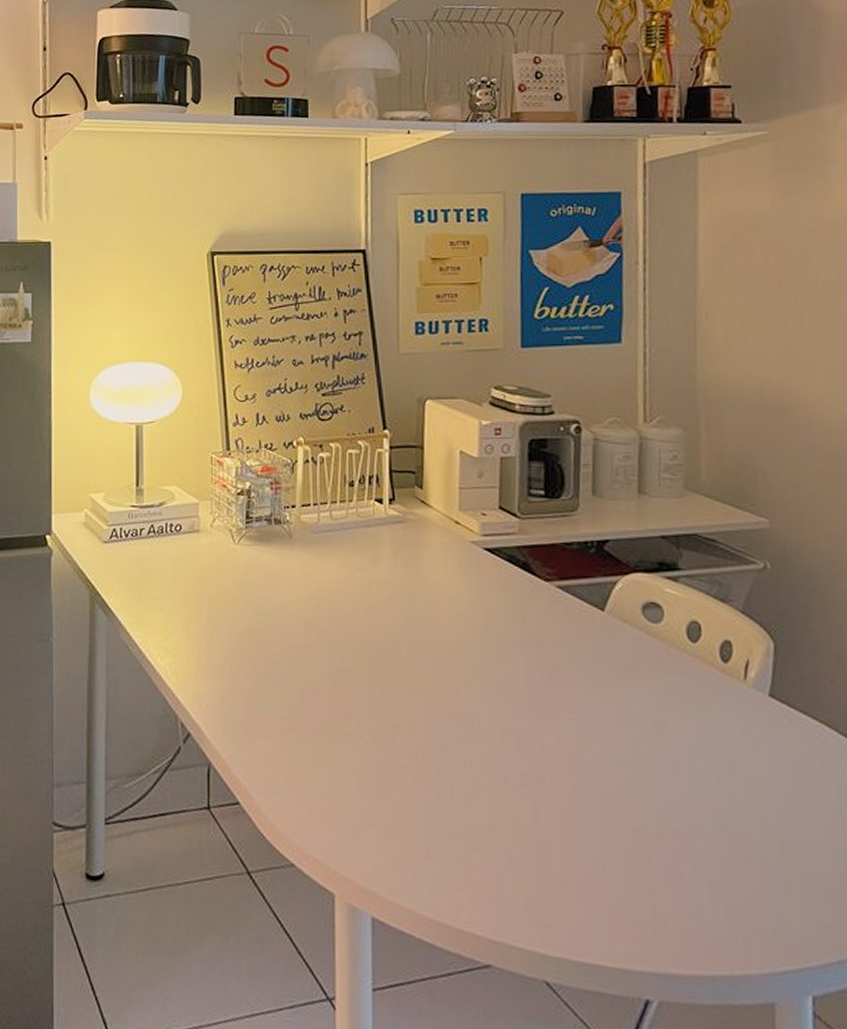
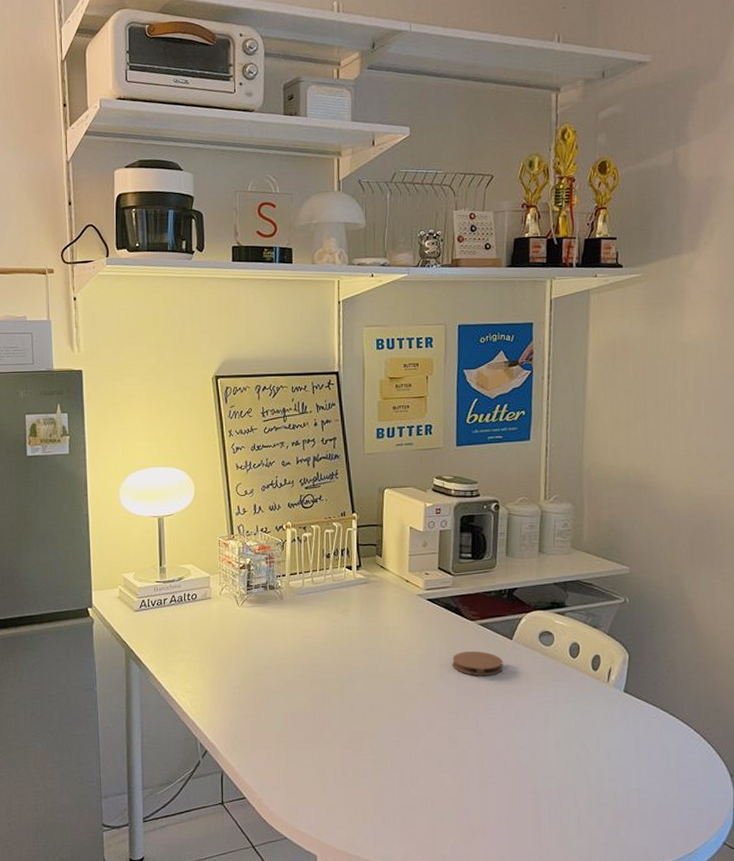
coaster: none [520,623,592,659] -> present [452,651,503,675]

